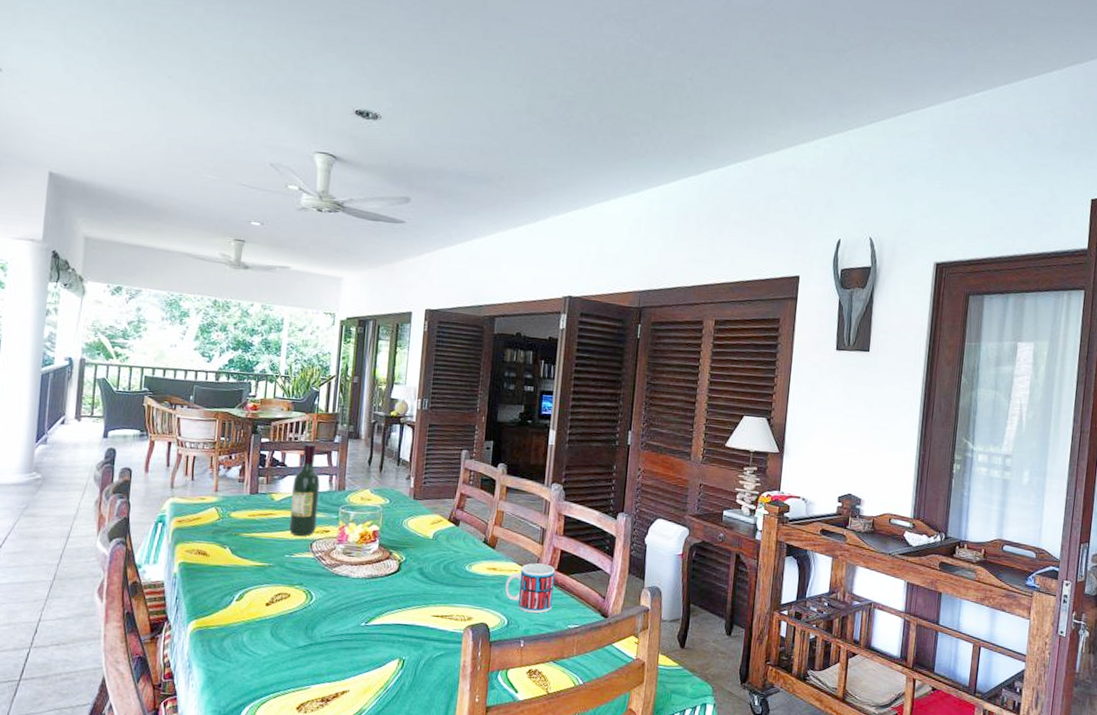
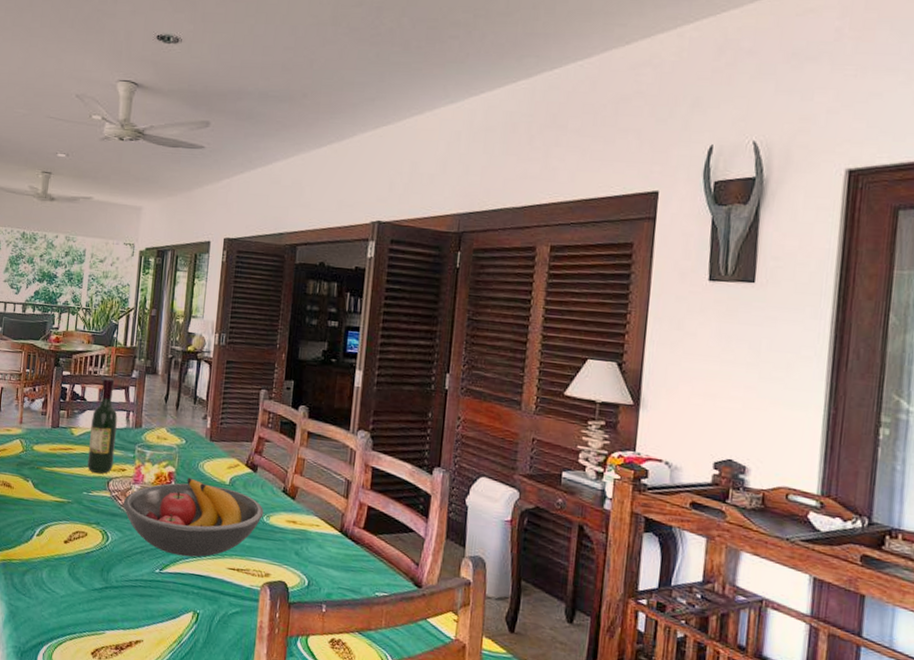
fruit bowl: none [327,534,466,609] -> present [123,477,264,557]
mug: present [505,563,555,614] -> none [306,518,361,576]

